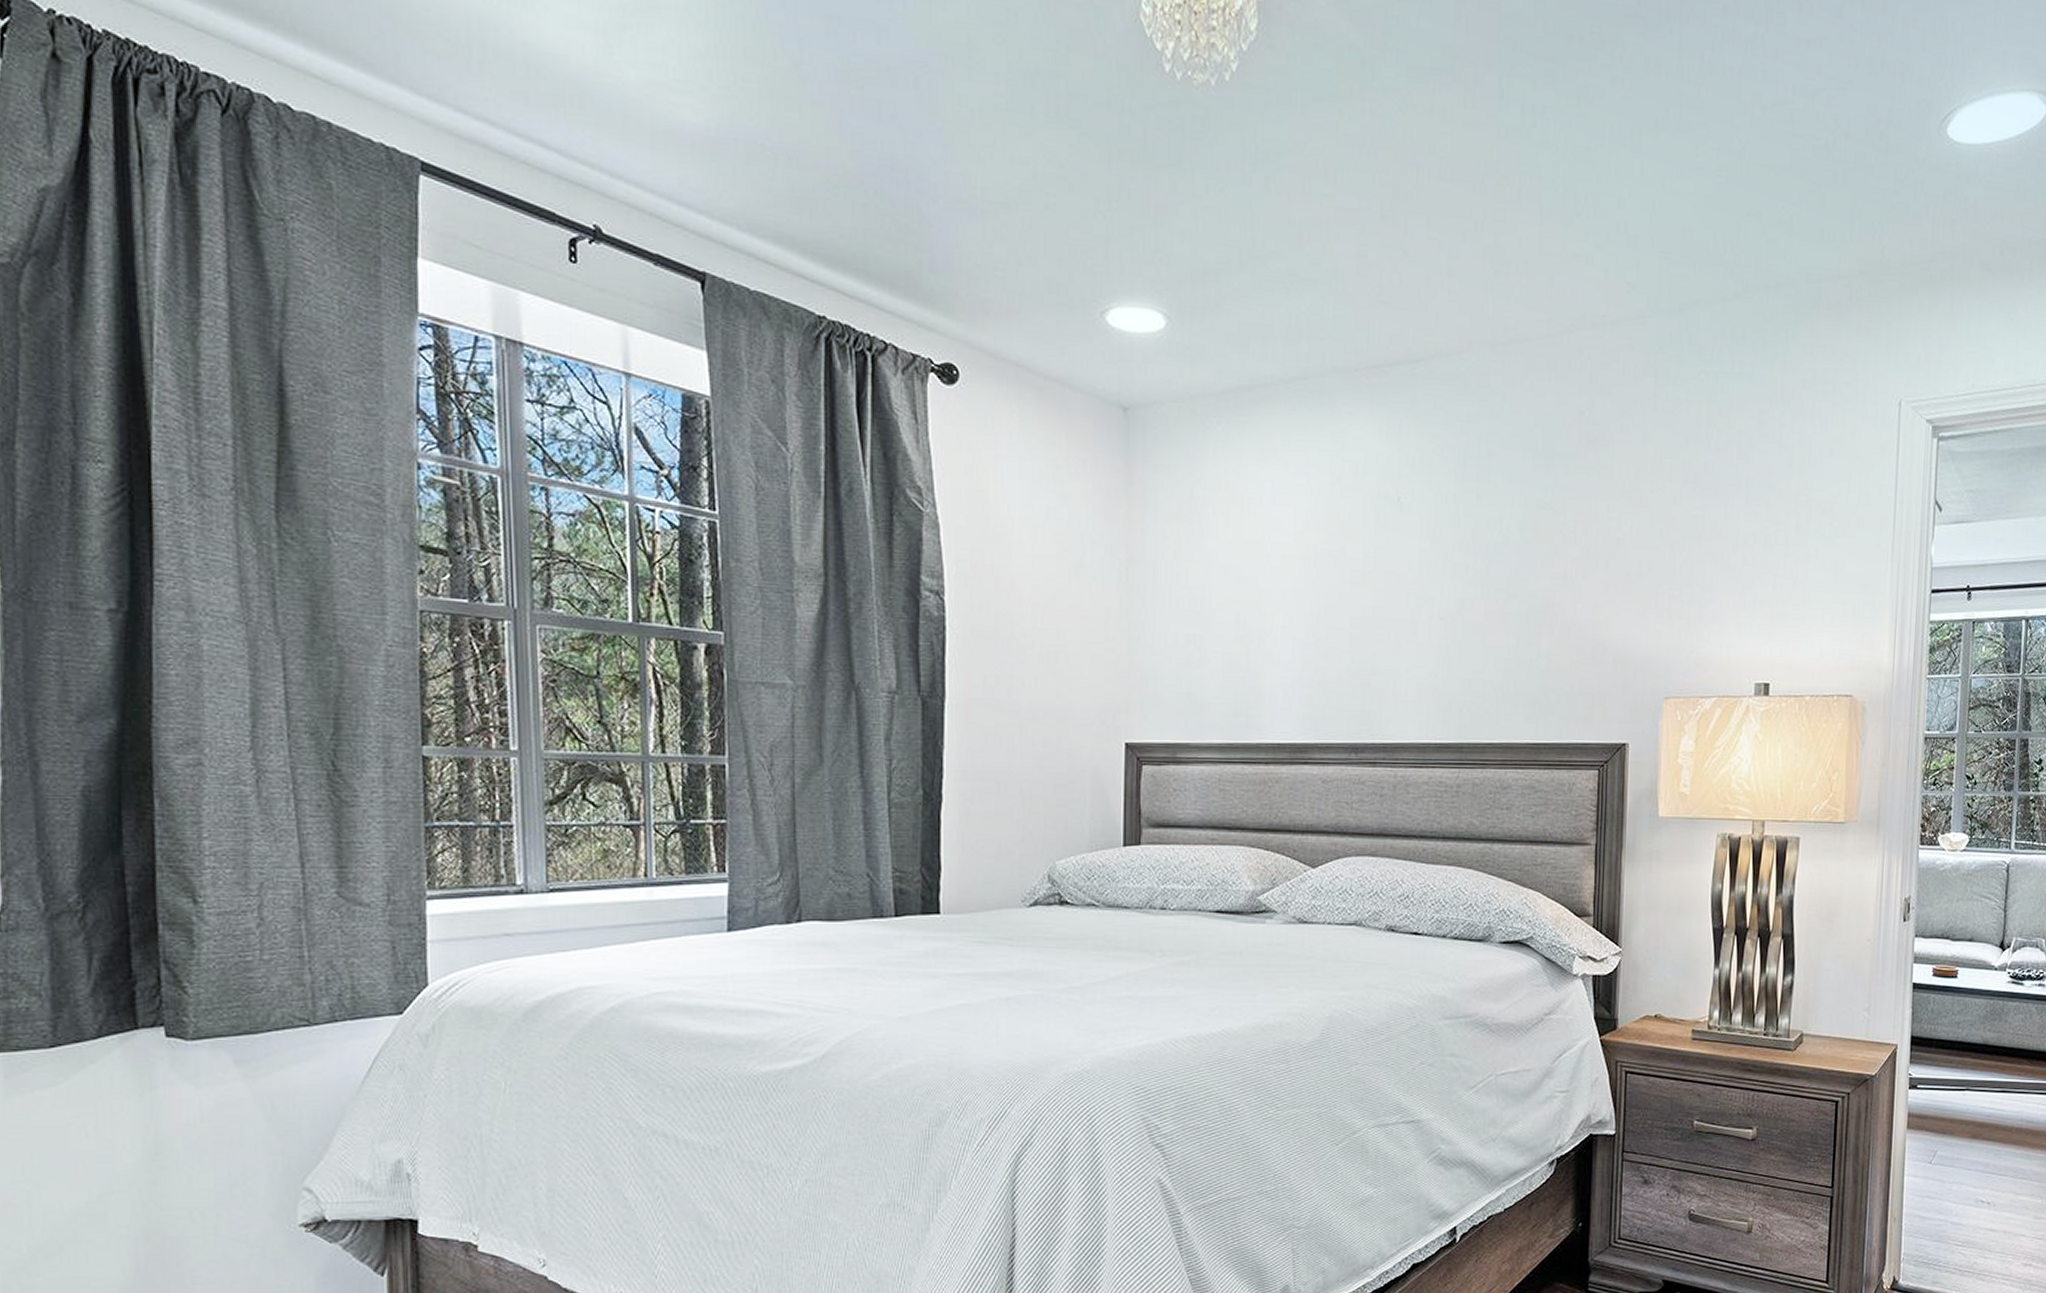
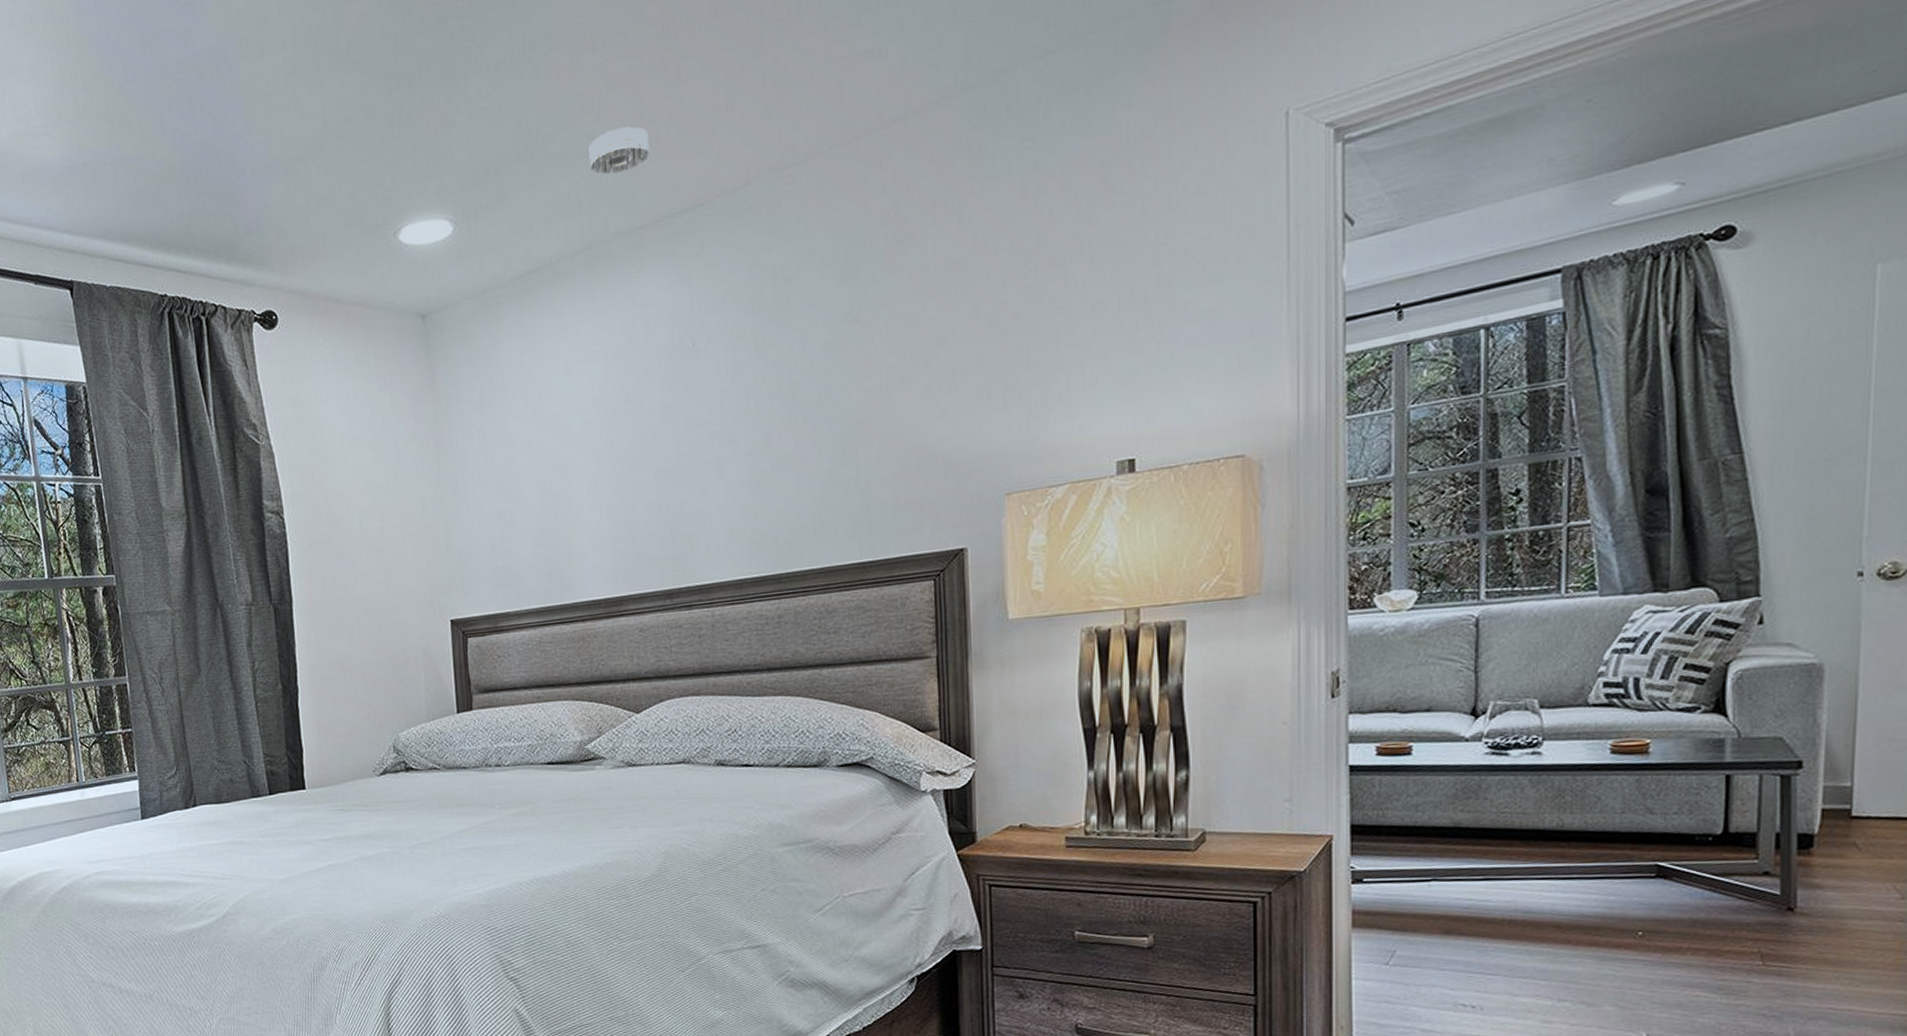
smoke detector: none [1312,263,1372,309] -> present [589,126,650,175]

